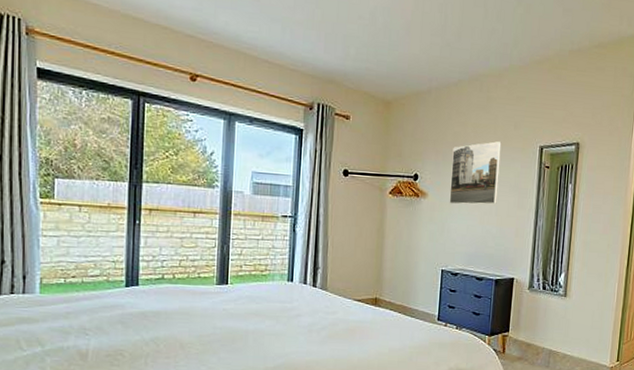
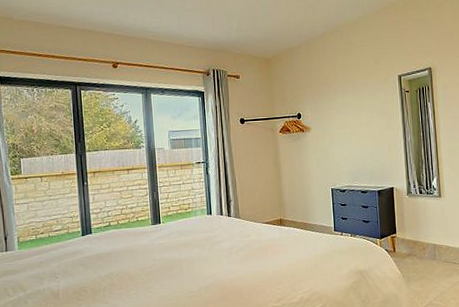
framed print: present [449,141,502,205] -> none [326,77,369,134]

